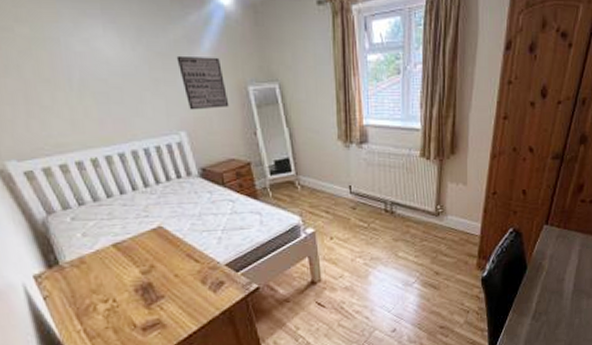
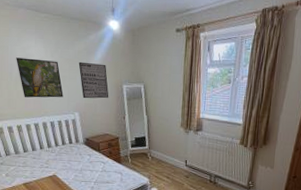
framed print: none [75,54,159,115] -> present [16,57,63,98]

